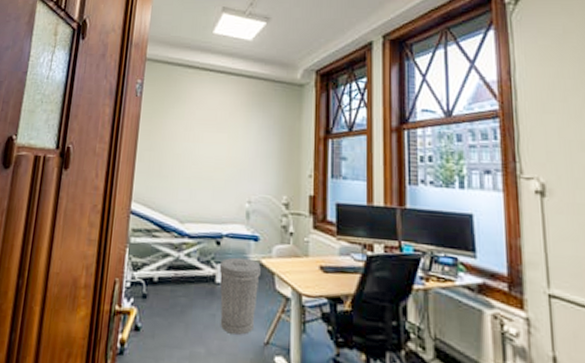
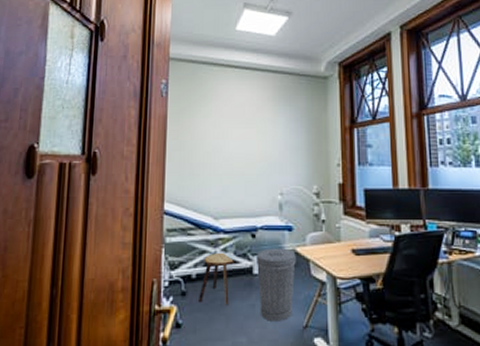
stool: none [159,257,197,313] -> present [199,252,234,305]

